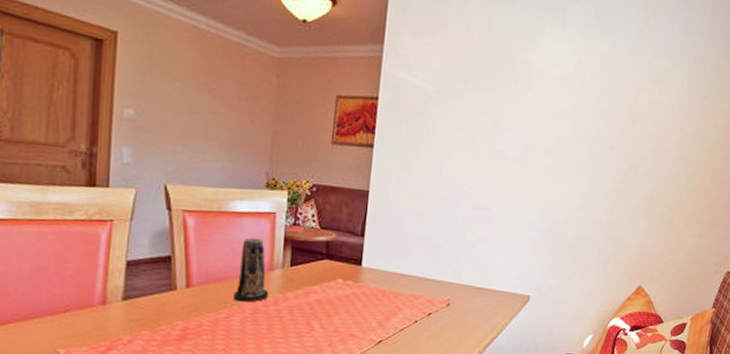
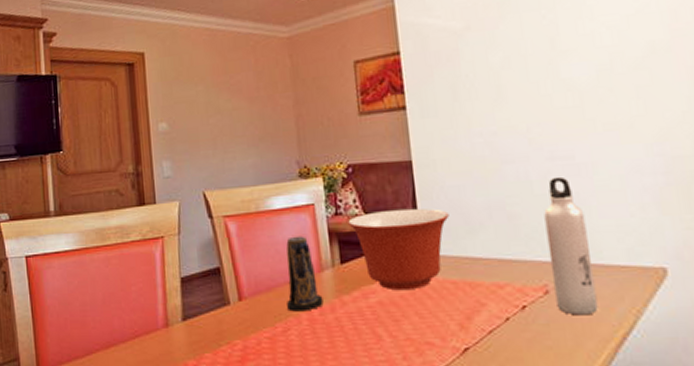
mixing bowl: none [304,227,390,294] -> present [348,208,450,291]
water bottle: none [453,222,488,323] -> present [544,176,598,316]

